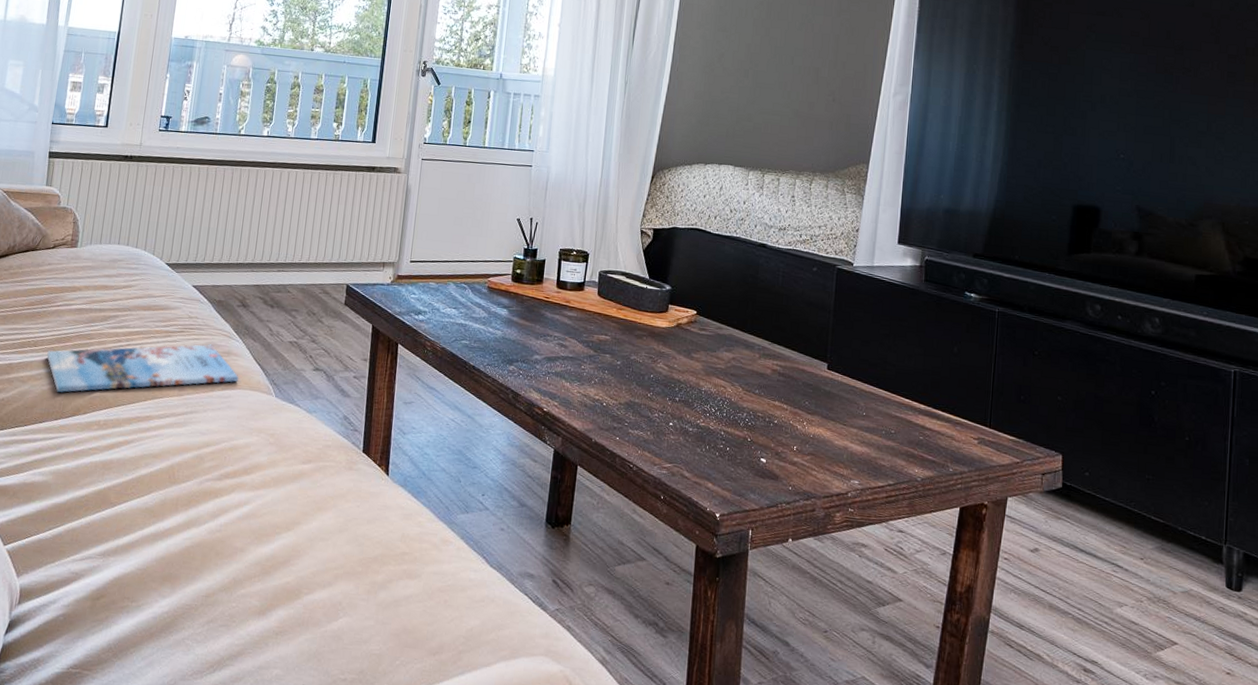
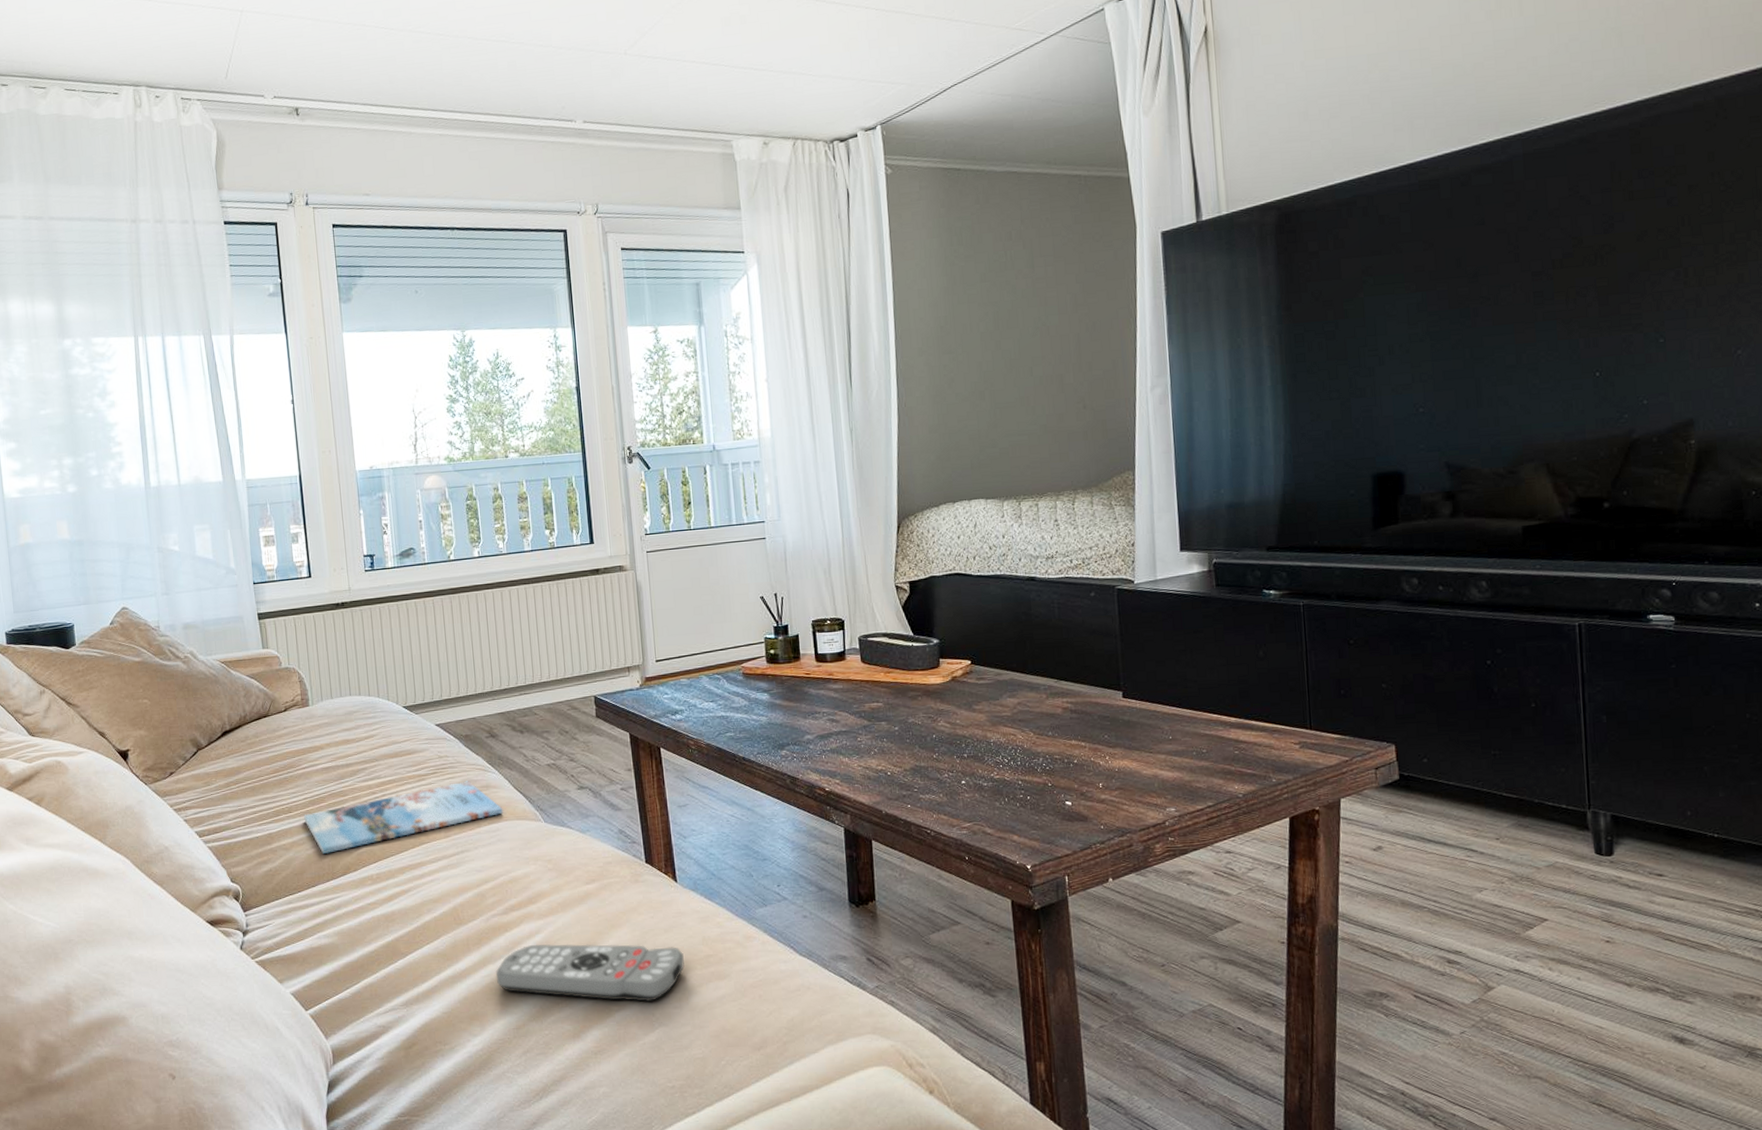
remote control: none [196,515,381,590] -> present [495,943,685,1002]

